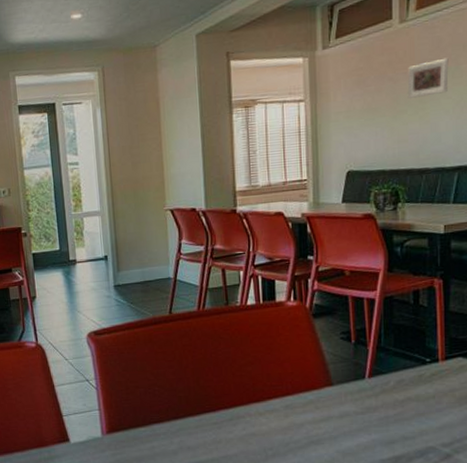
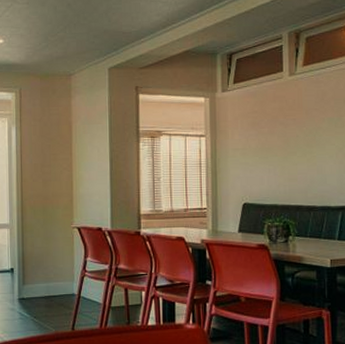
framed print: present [407,57,449,99] -> none [296,109,332,143]

